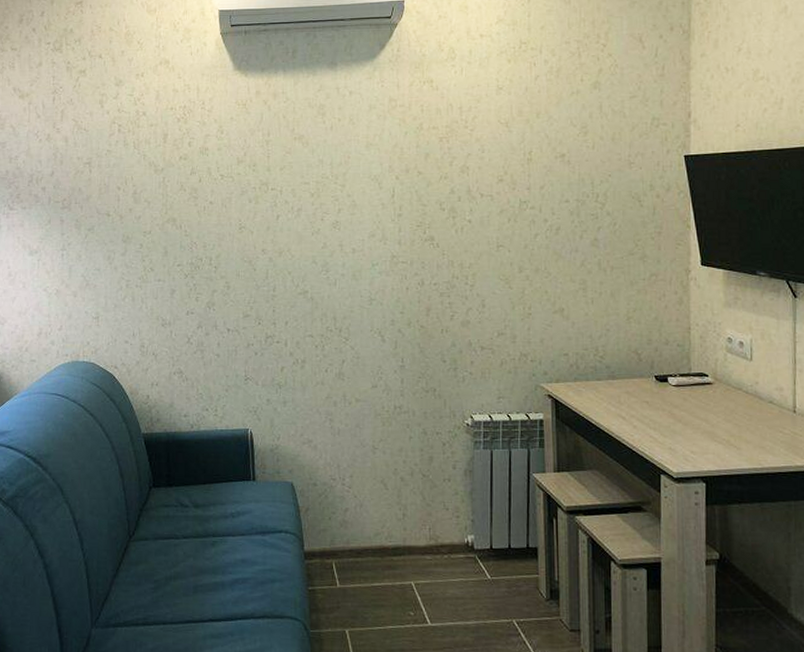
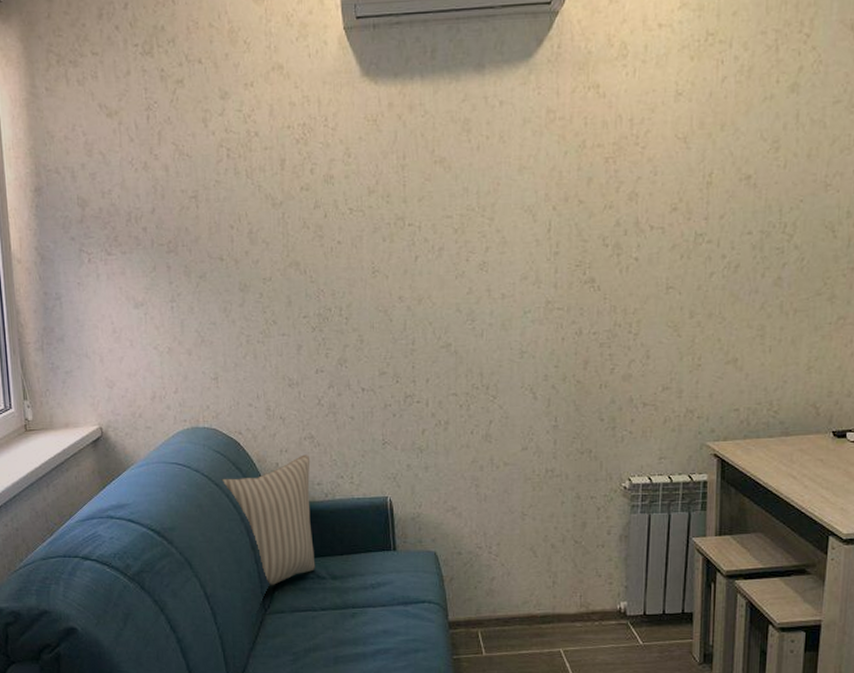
pillow: none [96,388,180,514] -> present [221,454,316,587]

